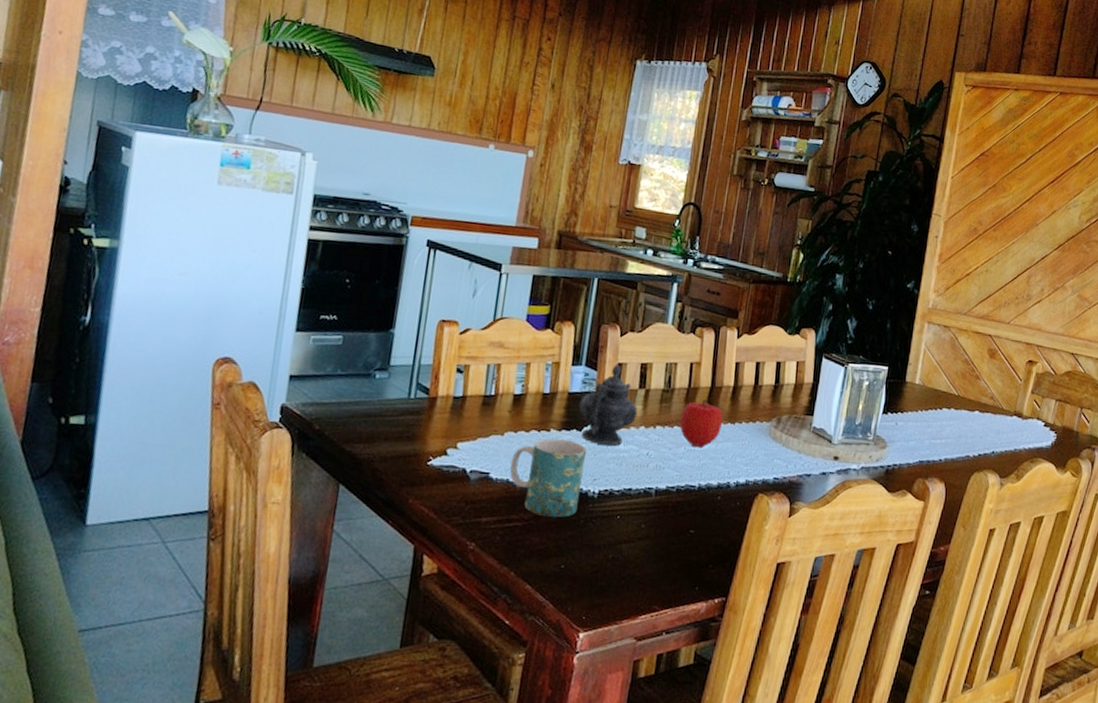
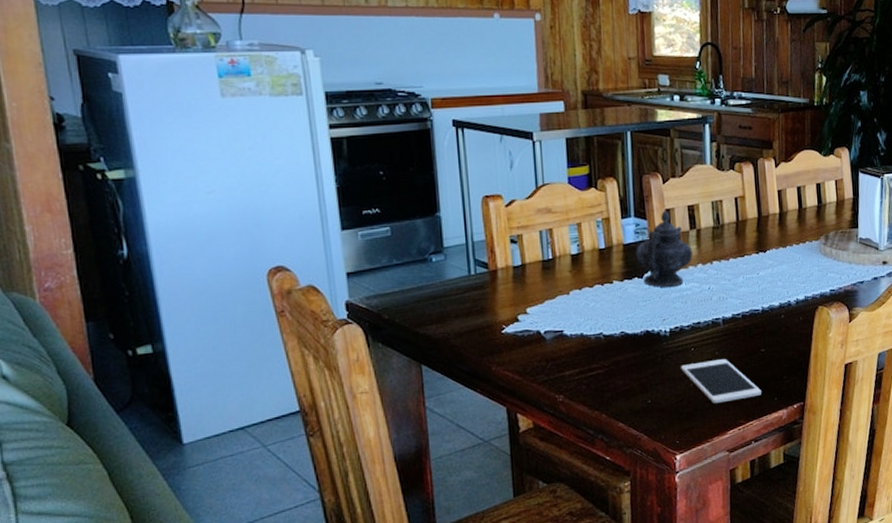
mug: present [510,438,586,518] -> none [582,288,653,361]
cell phone: none [602,532,683,583] -> present [681,359,761,404]
fruit: present [679,399,724,448] -> none [734,230,775,275]

